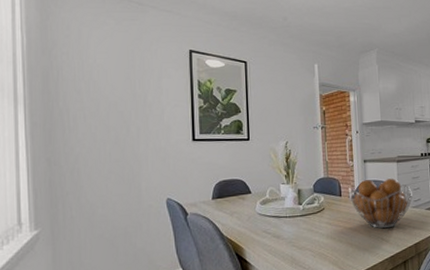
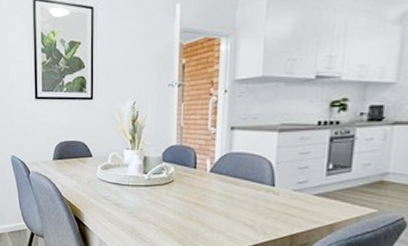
fruit basket: present [349,178,413,229] -> none [207,152,296,212]

